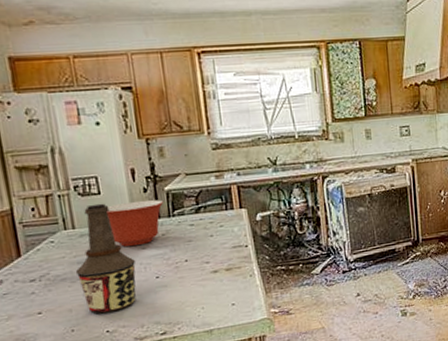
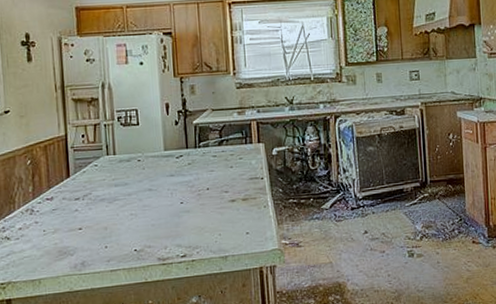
bottle: present [75,203,136,314] -> none [112,133,165,234]
mixing bowl: present [107,200,164,247] -> none [143,131,192,173]

